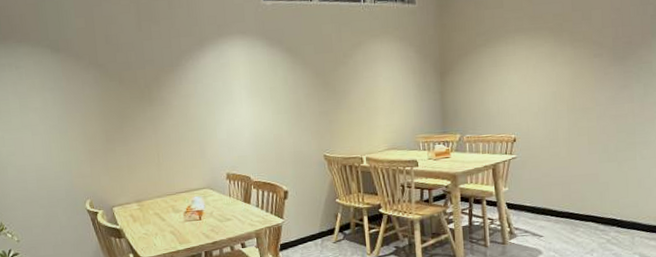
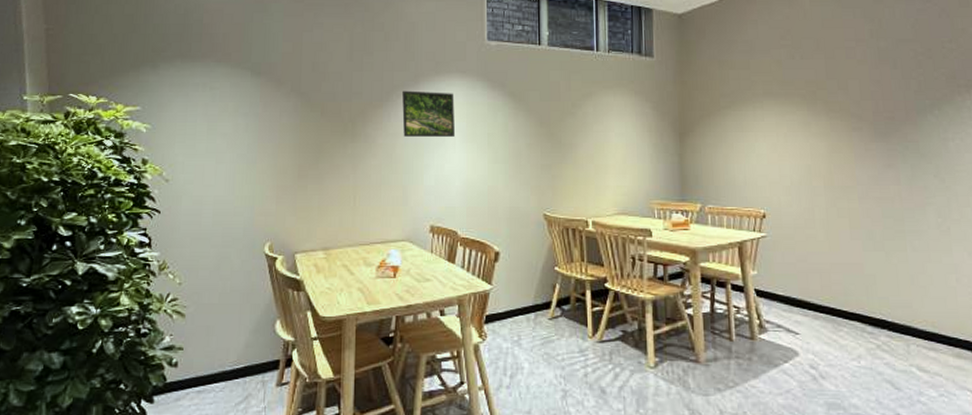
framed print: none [190,53,242,97] -> present [402,90,456,138]

